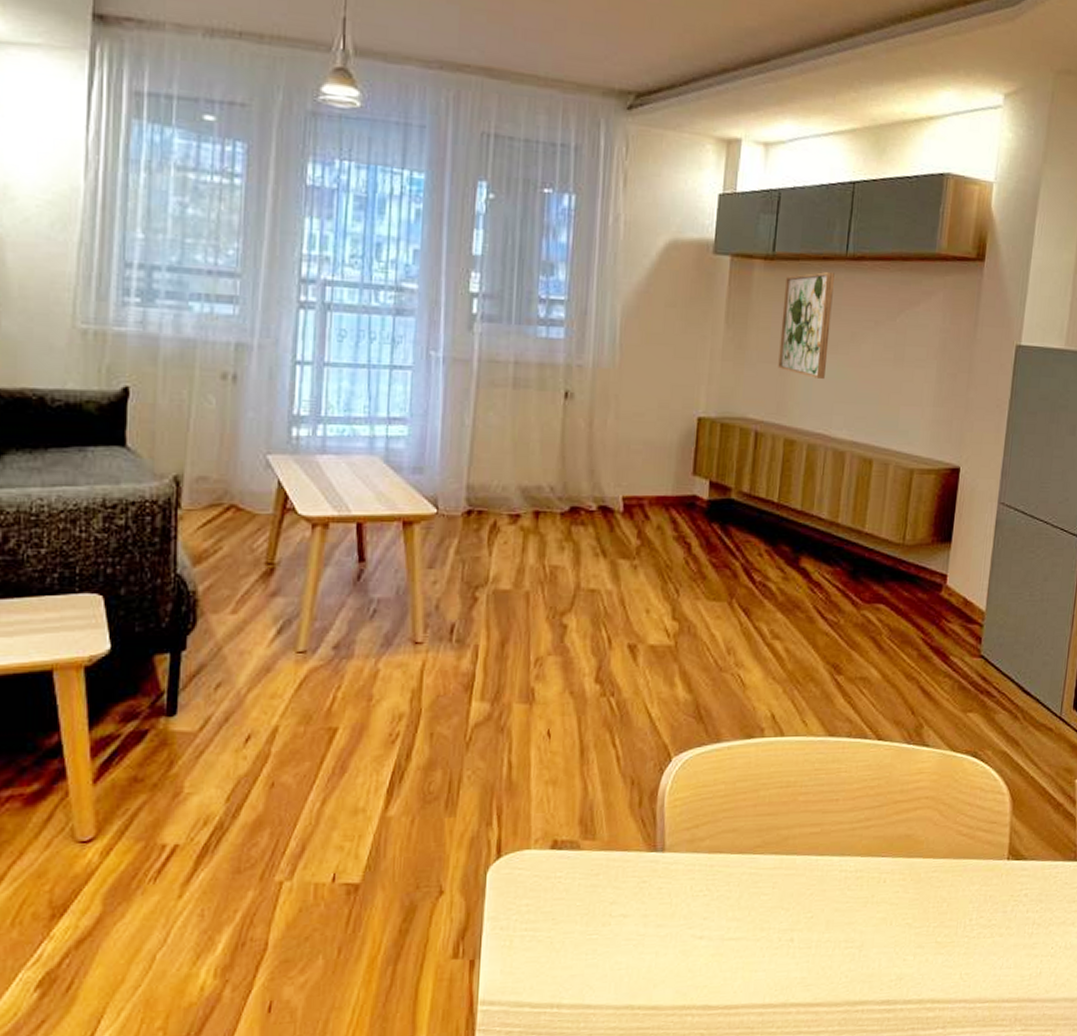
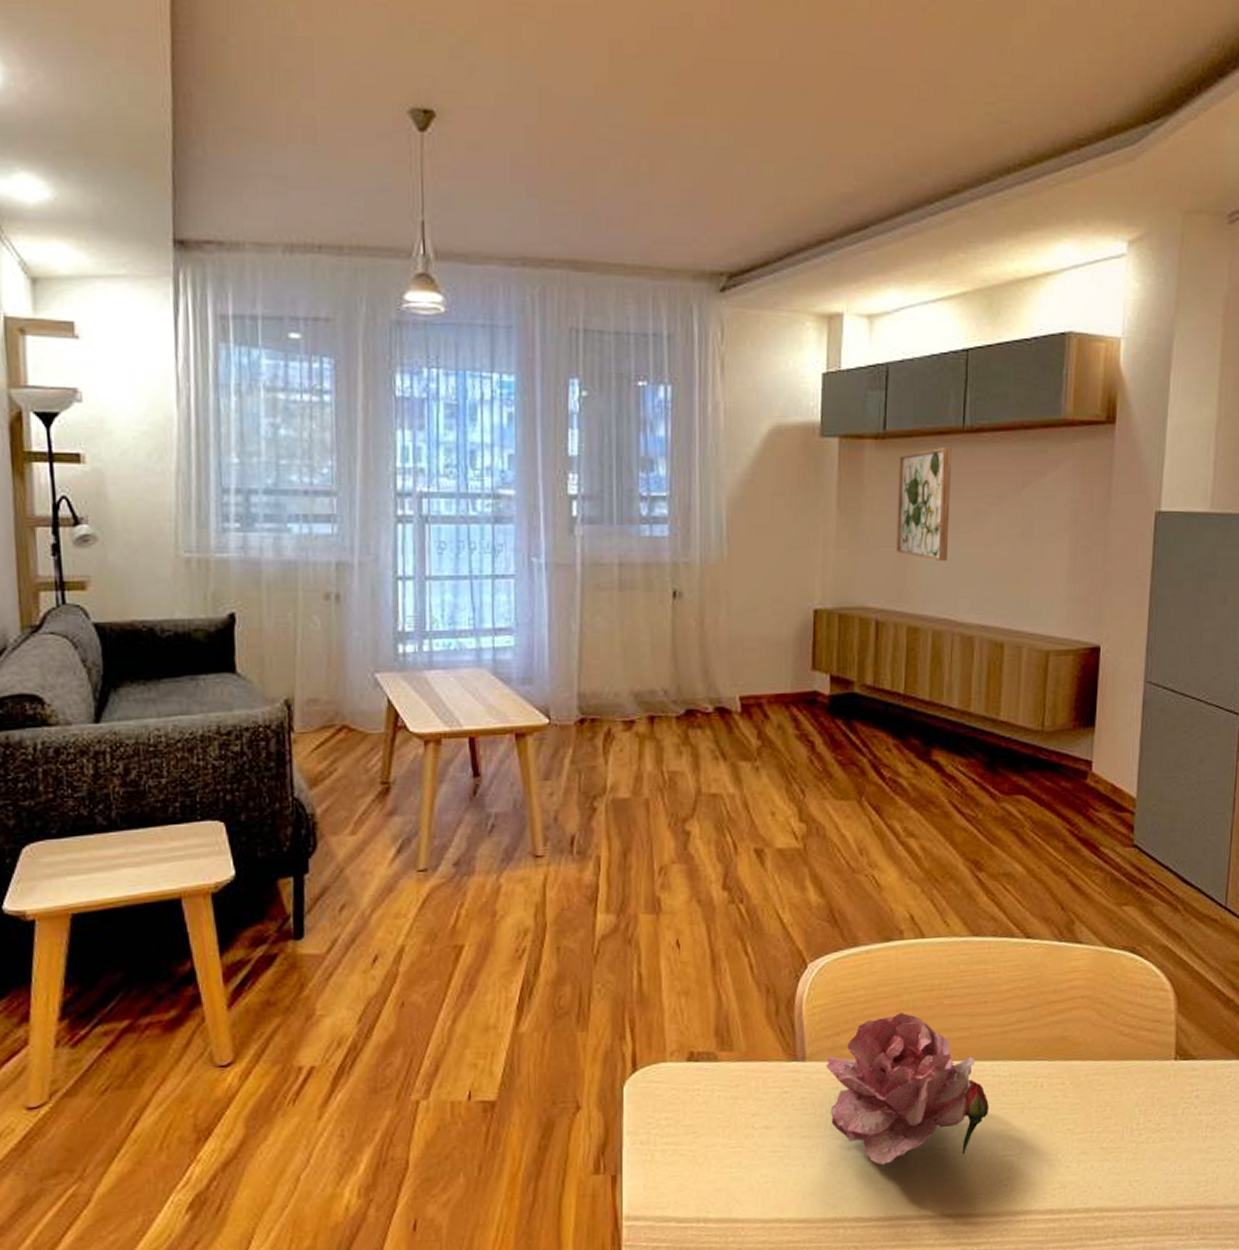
flower: none [684,808,835,954] -> present [826,1013,989,1165]

